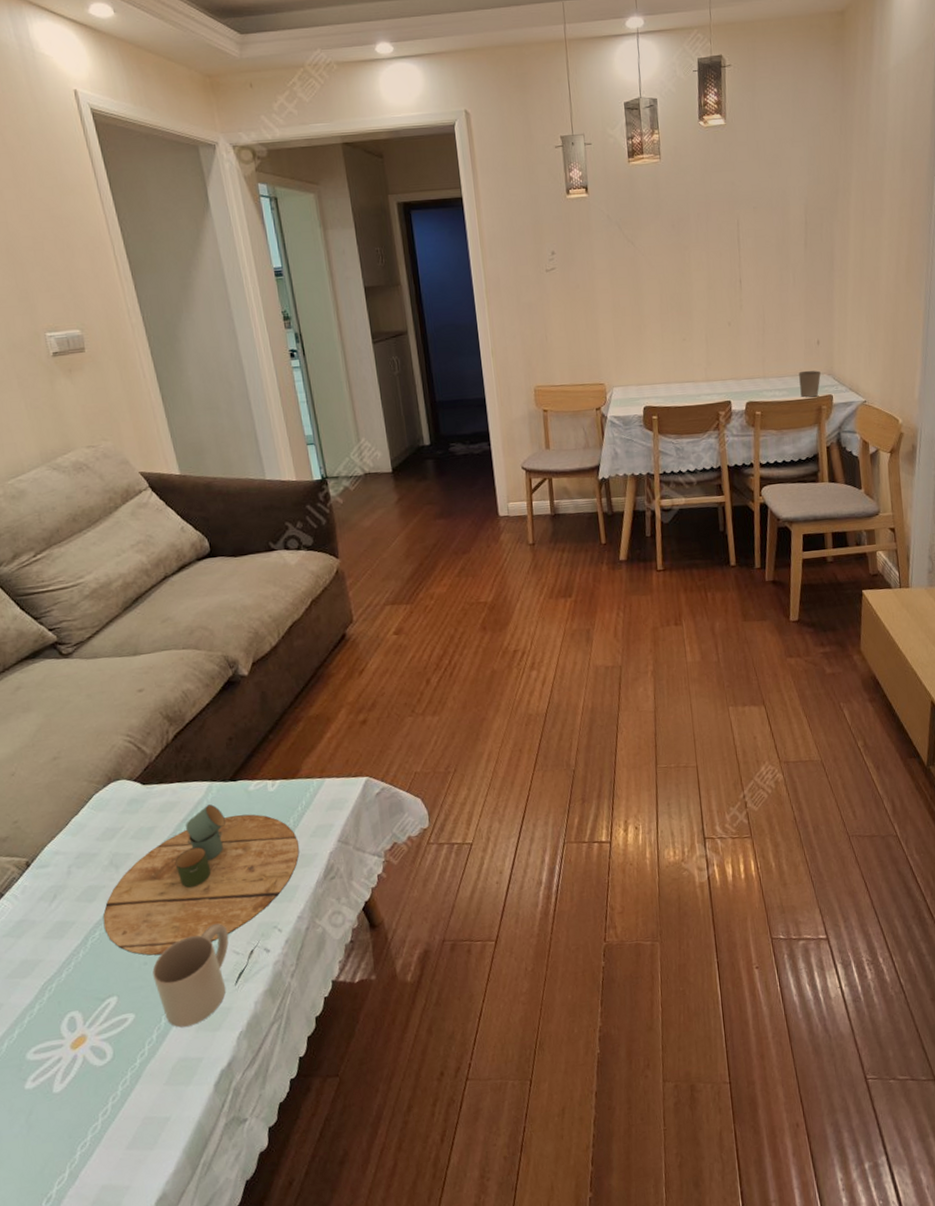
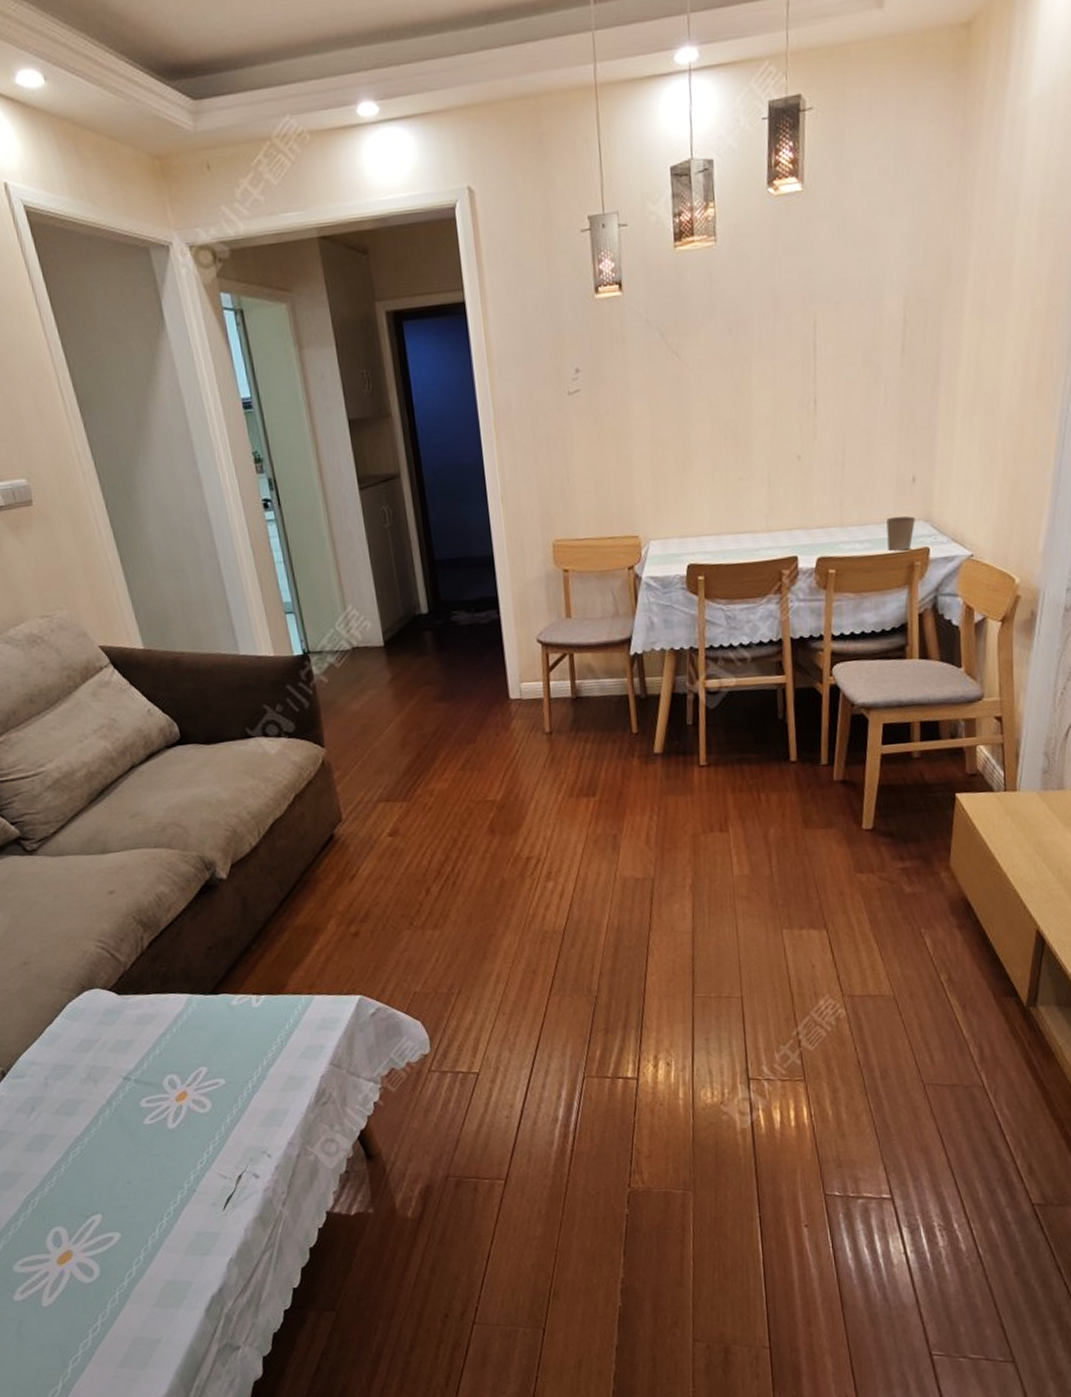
decorative tray: present [103,804,299,956] -> none [83,1019,288,1174]
mug: present [152,923,229,1028] -> none [136,1144,216,1250]

